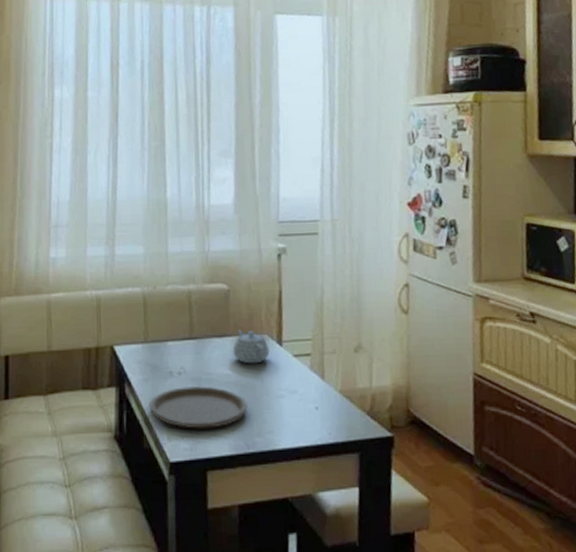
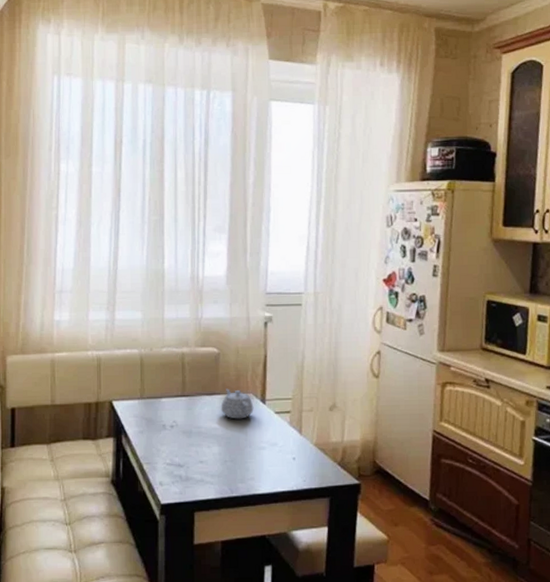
plate: present [149,385,247,429] -> none [143,437,232,476]

